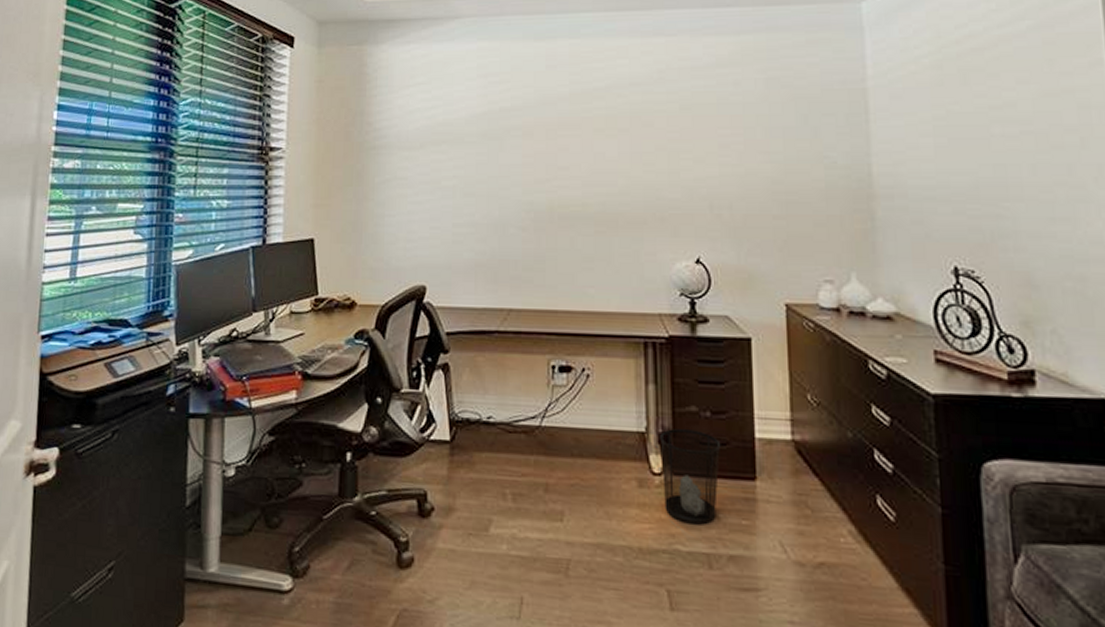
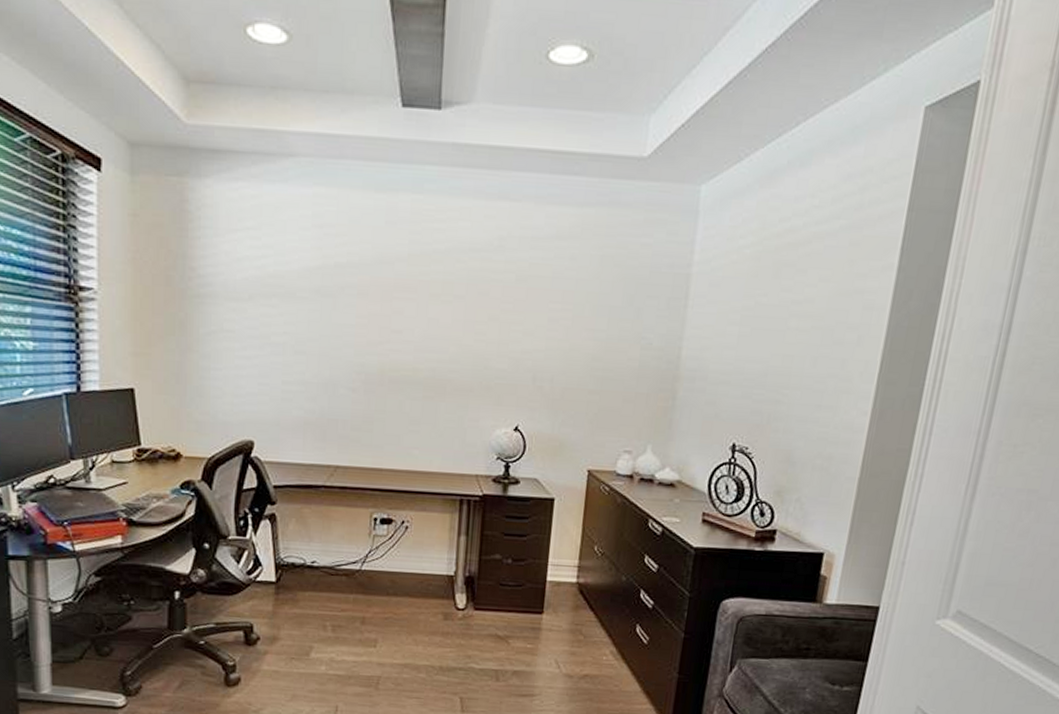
waste bin: present [660,429,721,525] -> none [464,573,518,648]

